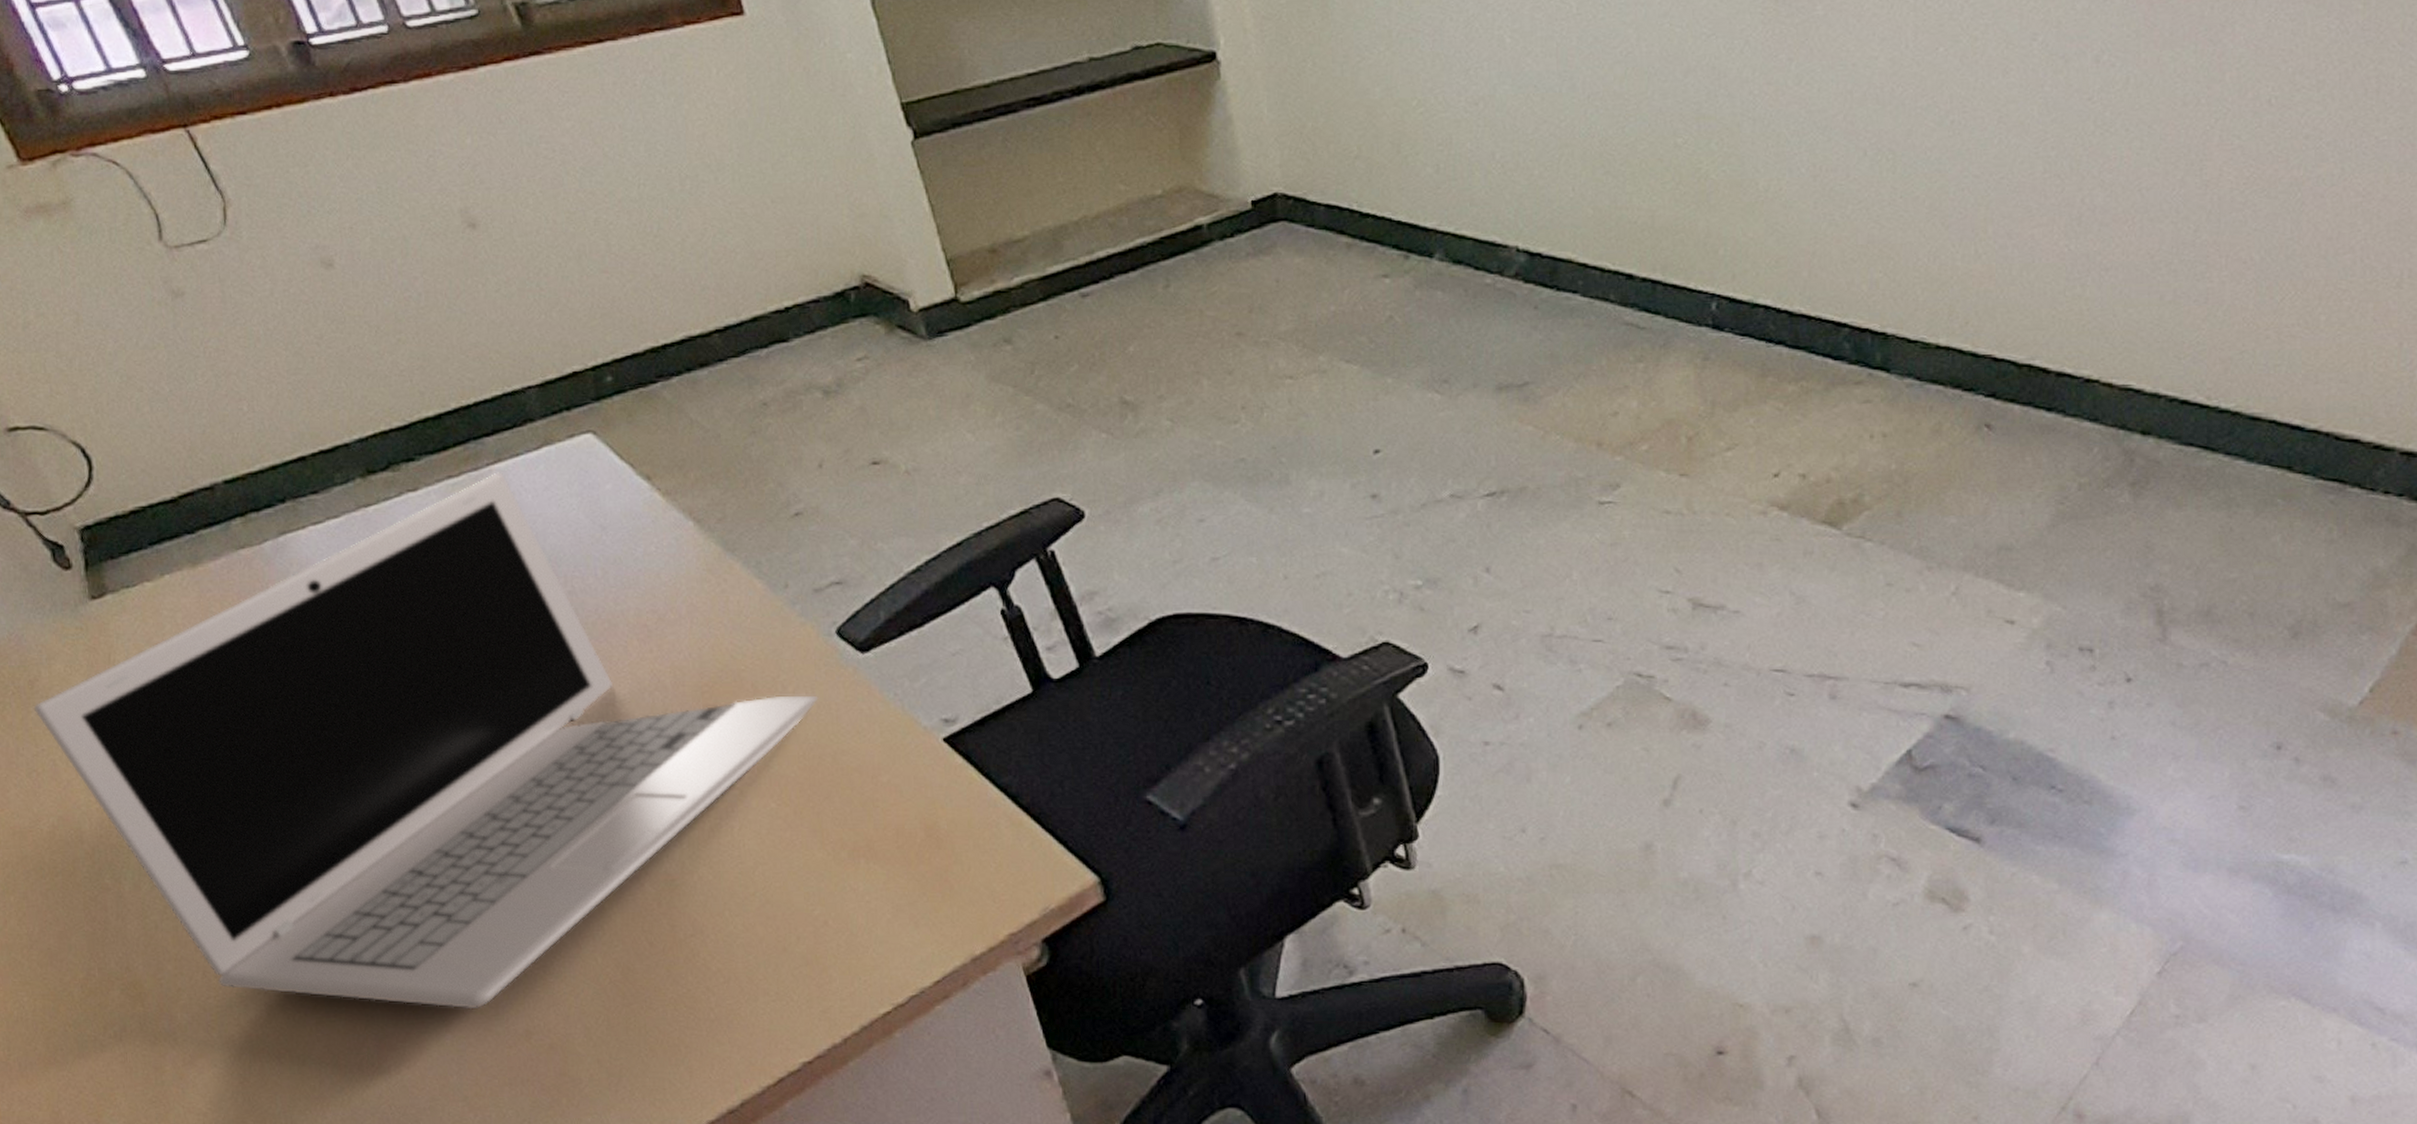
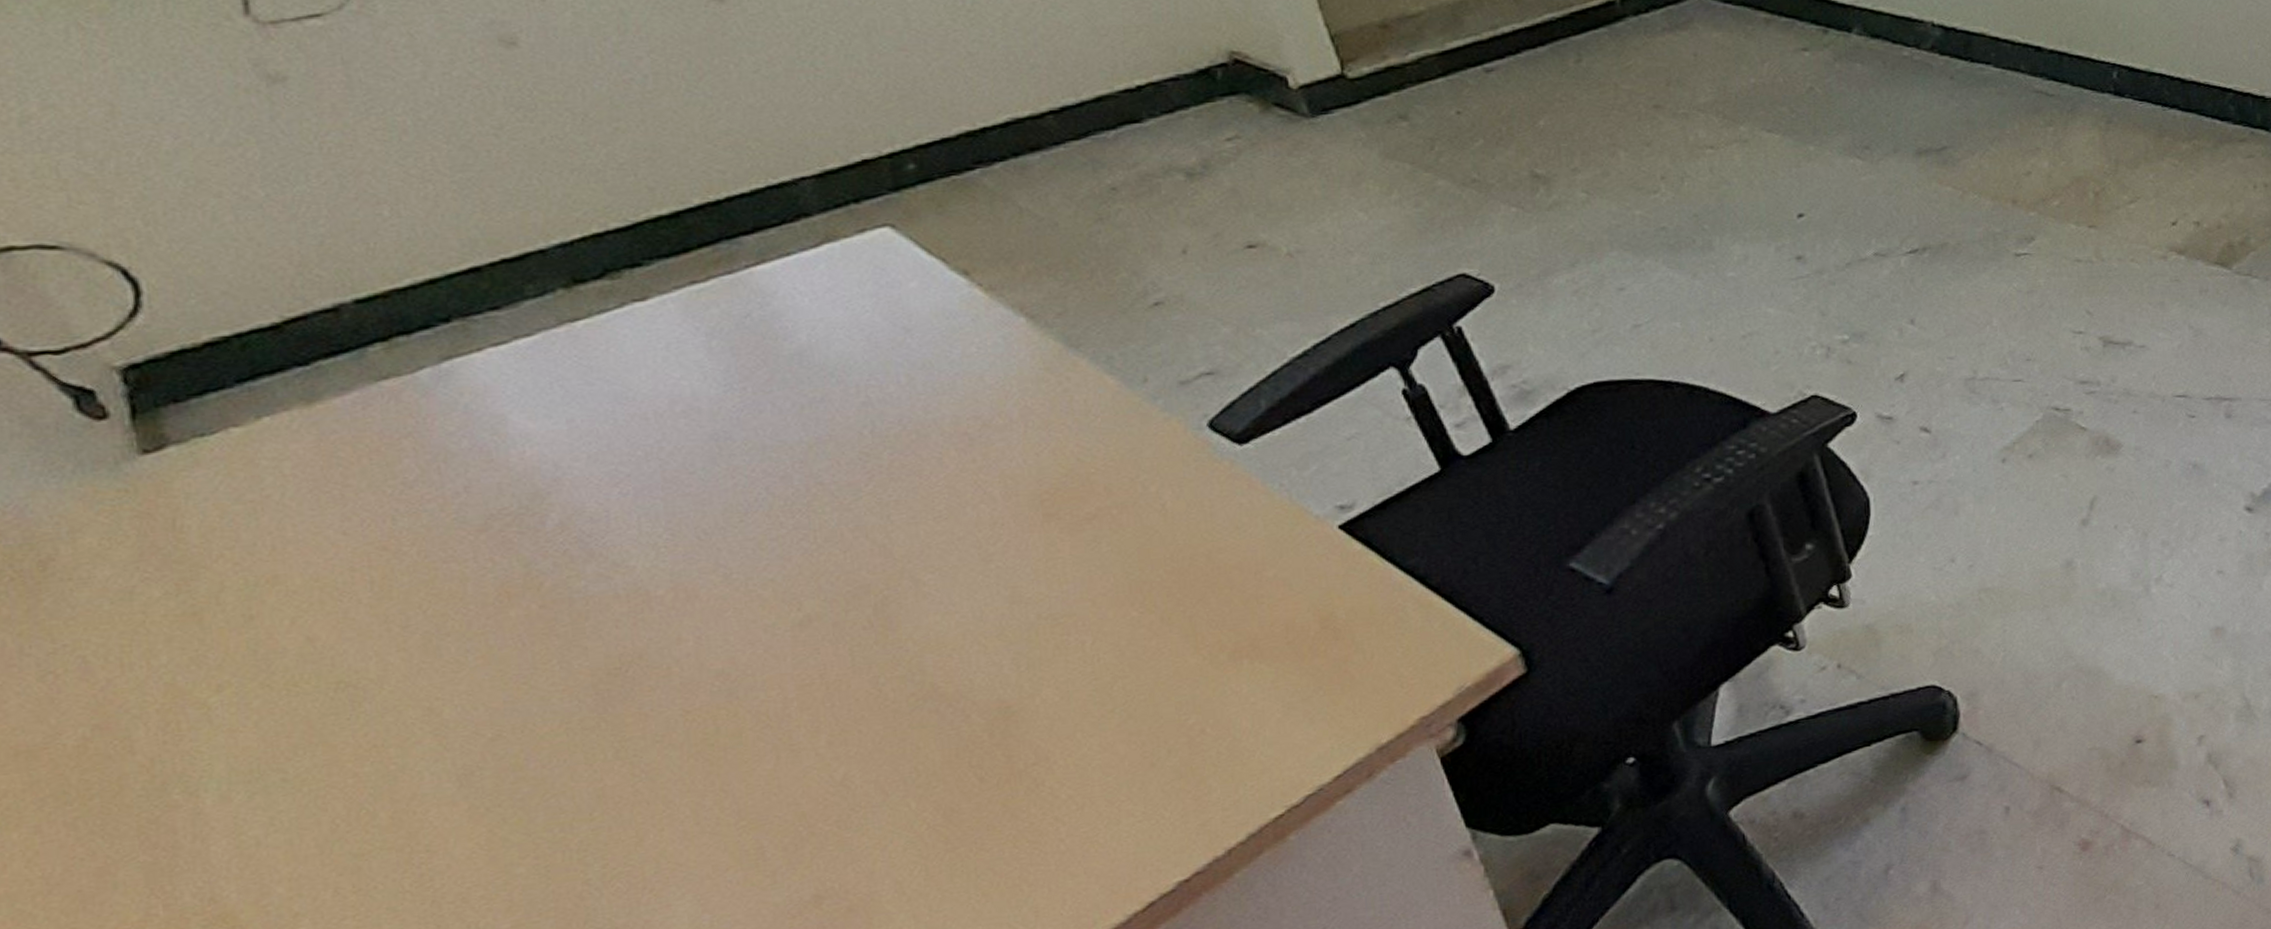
laptop: present [33,472,819,1010] -> none [47,274,1188,903]

